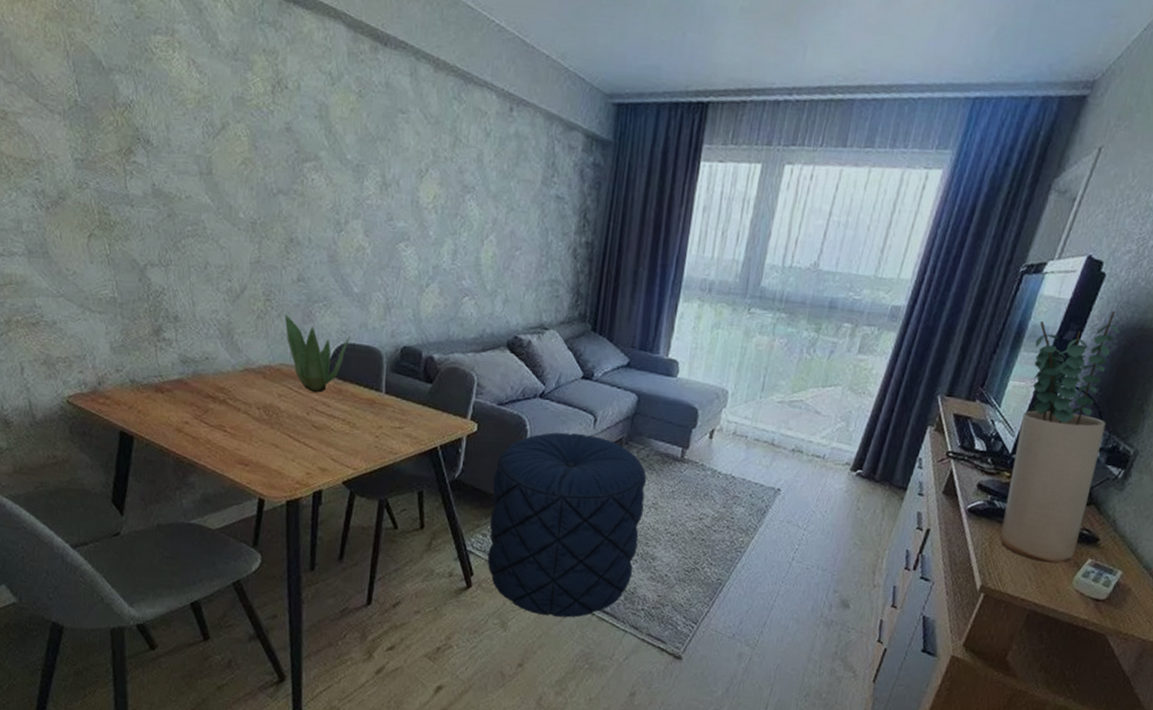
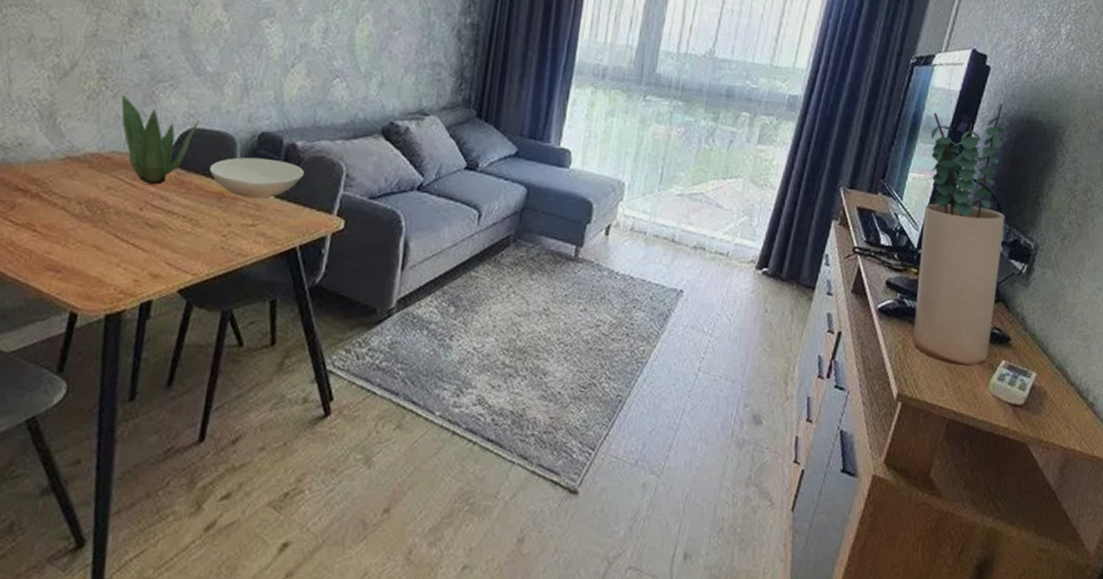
bowl: none [362,368,441,405] -> present [209,157,304,199]
pouf: present [487,432,647,618] -> none [350,229,537,449]

